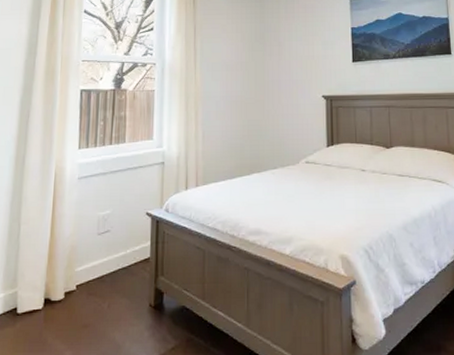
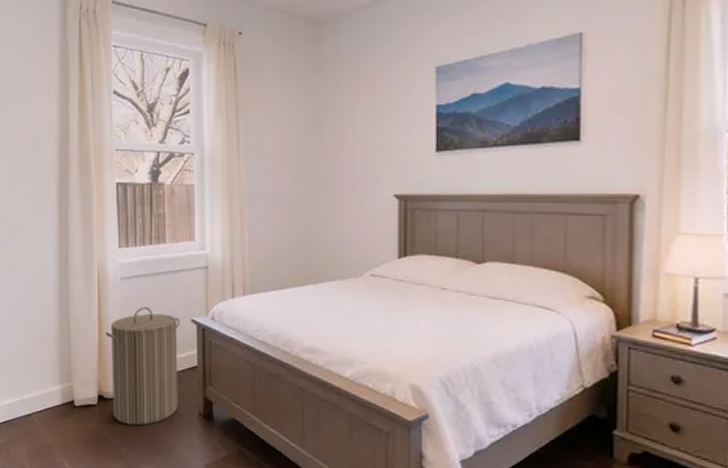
laundry hamper: none [58,203,135,327] -> present [106,306,180,426]

